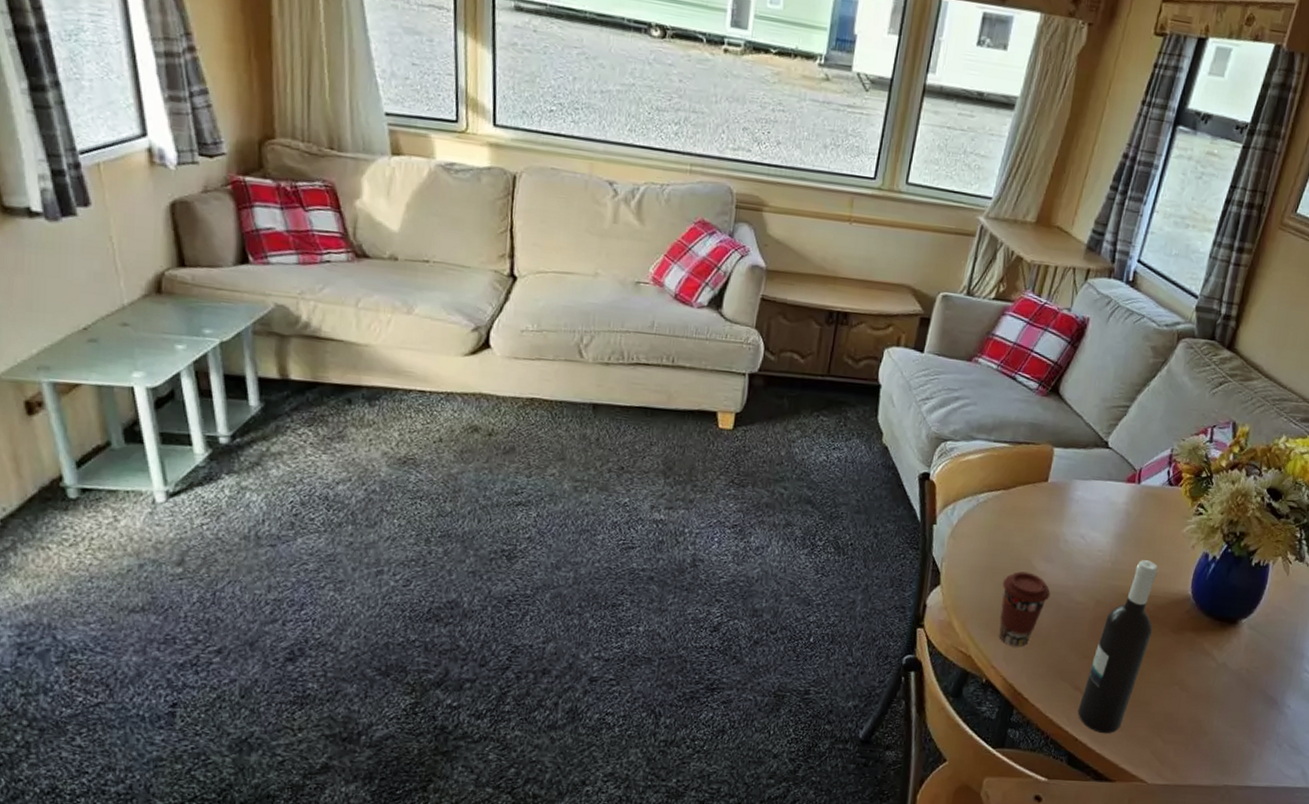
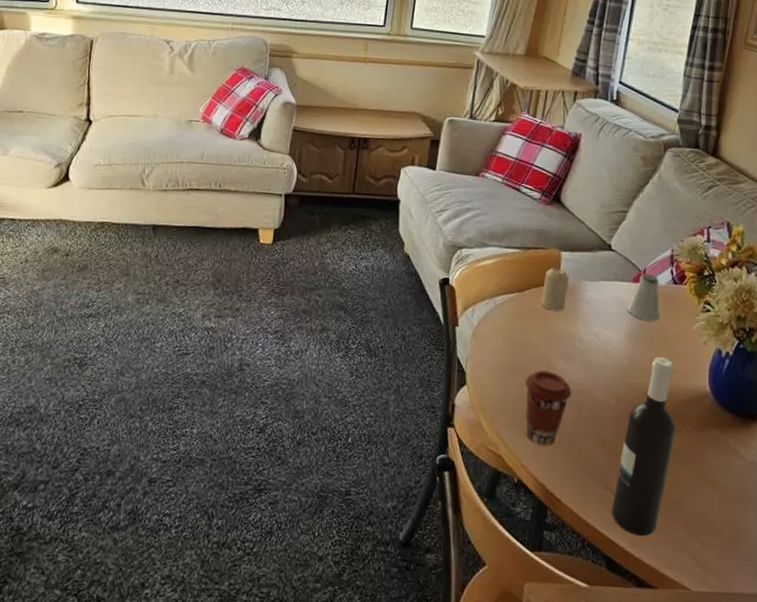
candle: none [1027,464,1061,511] -> present [541,268,570,312]
saltshaker: none [1118,473,1155,524] -> present [628,273,660,322]

